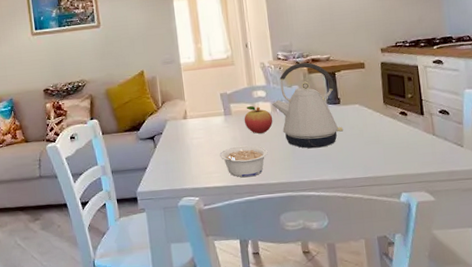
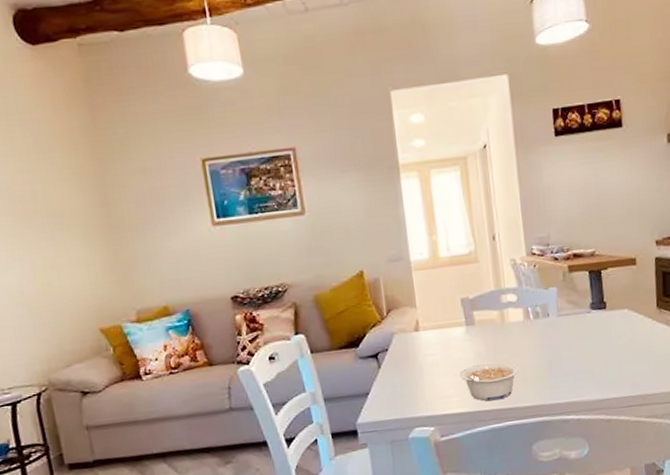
fruit: present [244,106,273,134] -> none [490,313,526,347]
kettle: present [272,62,344,149] -> none [525,258,610,364]

